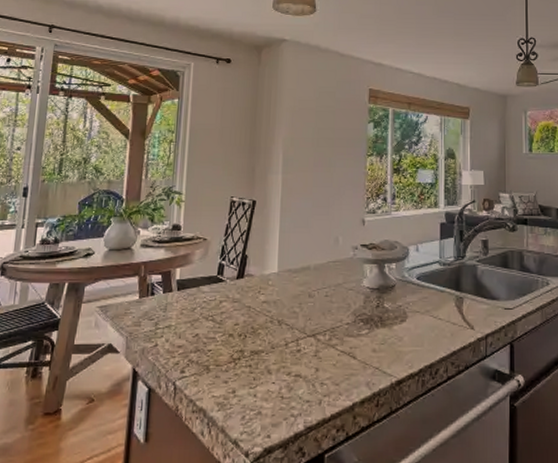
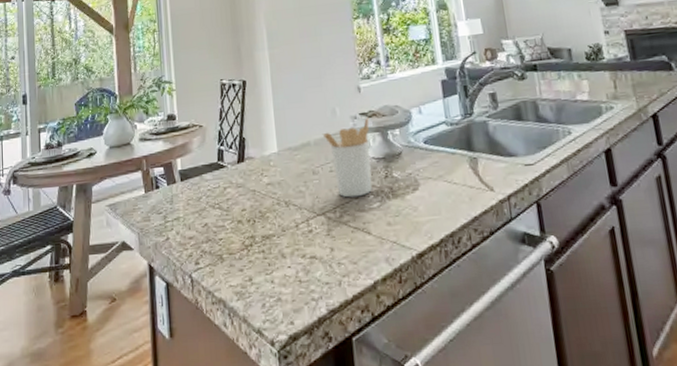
utensil holder: none [323,249,369,323] -> present [322,117,372,198]

